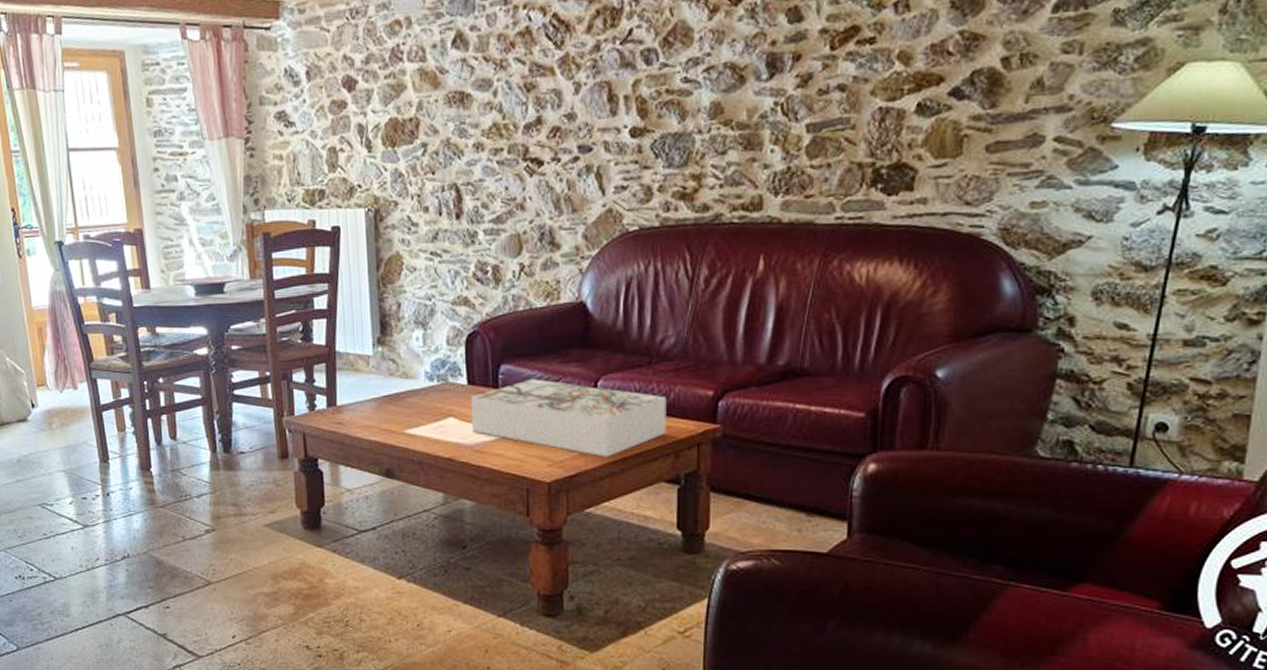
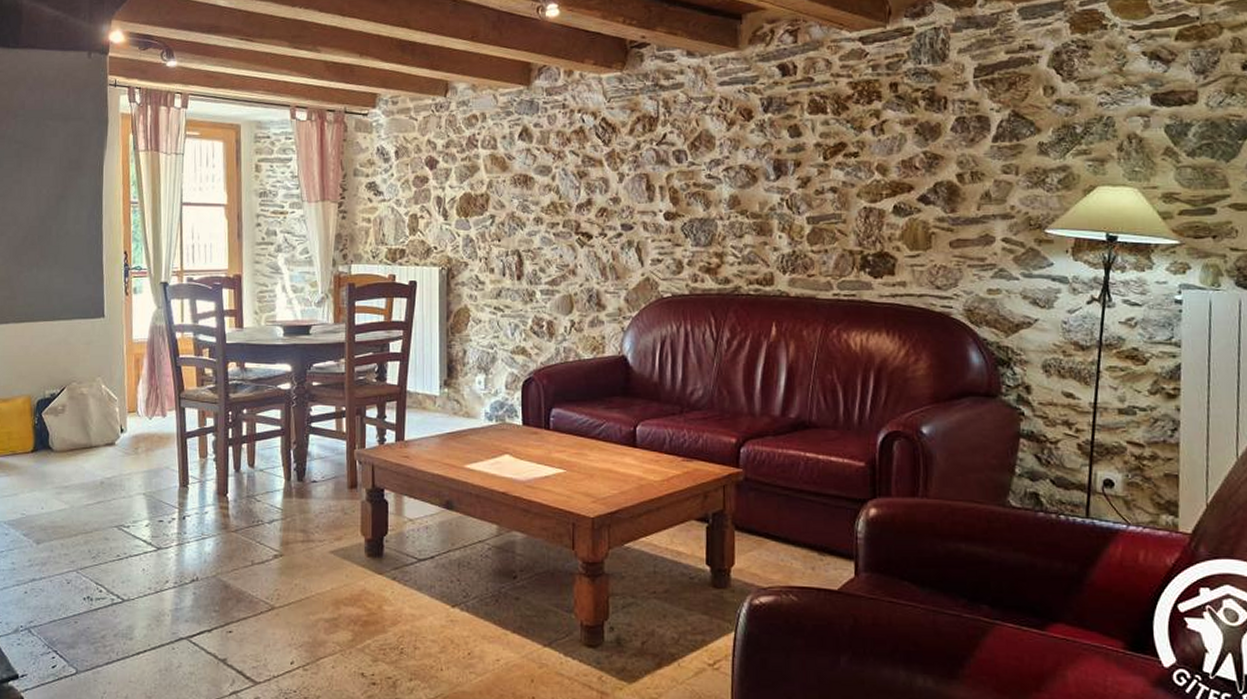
board game: present [470,379,667,457] -> none [524,422,697,496]

